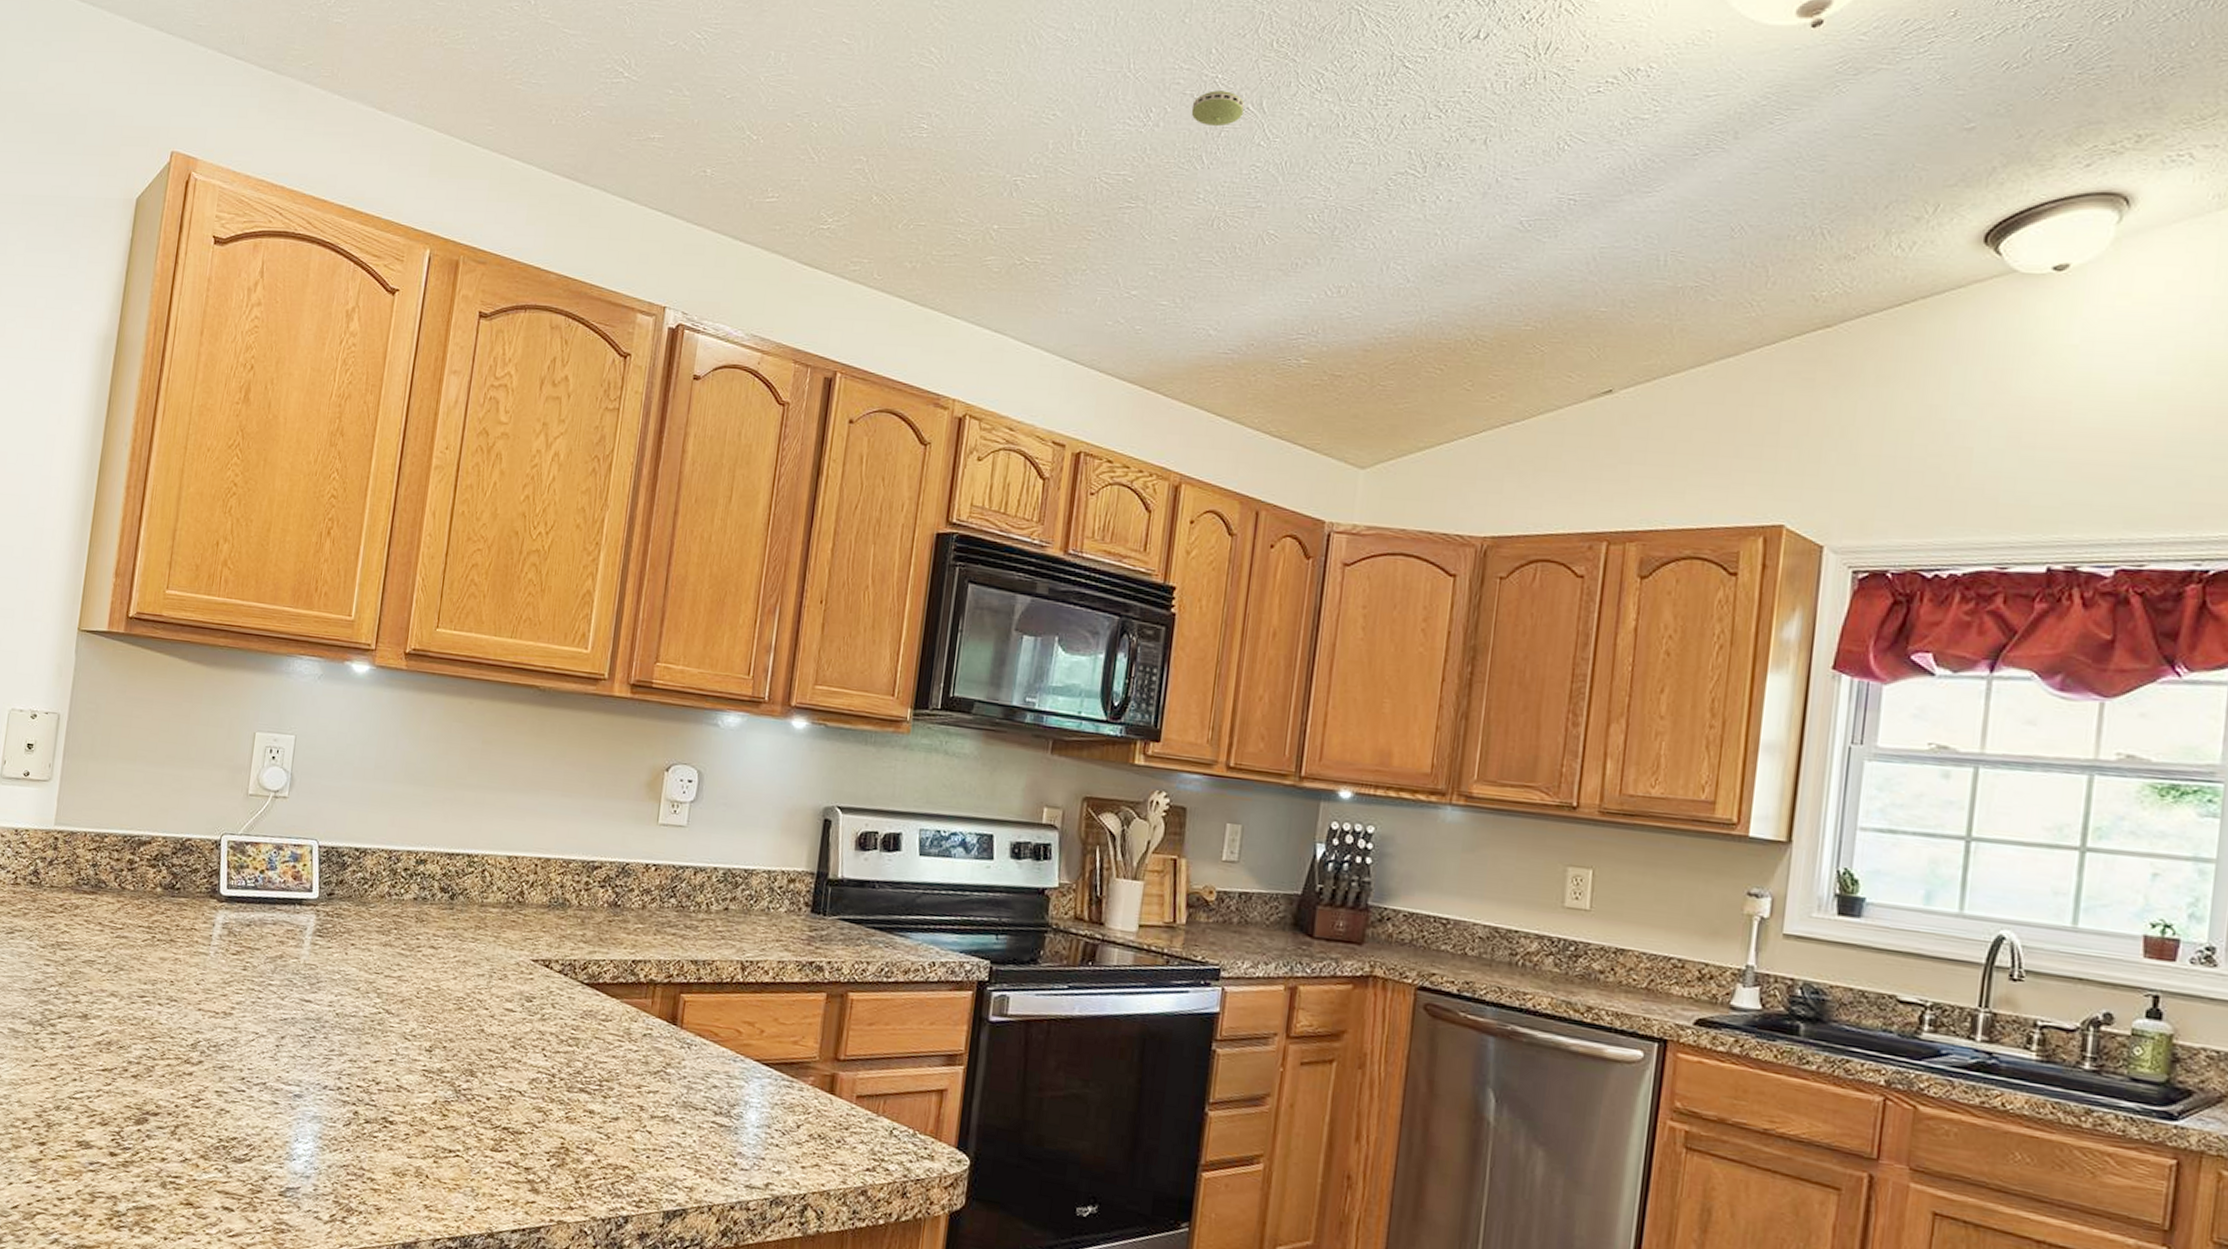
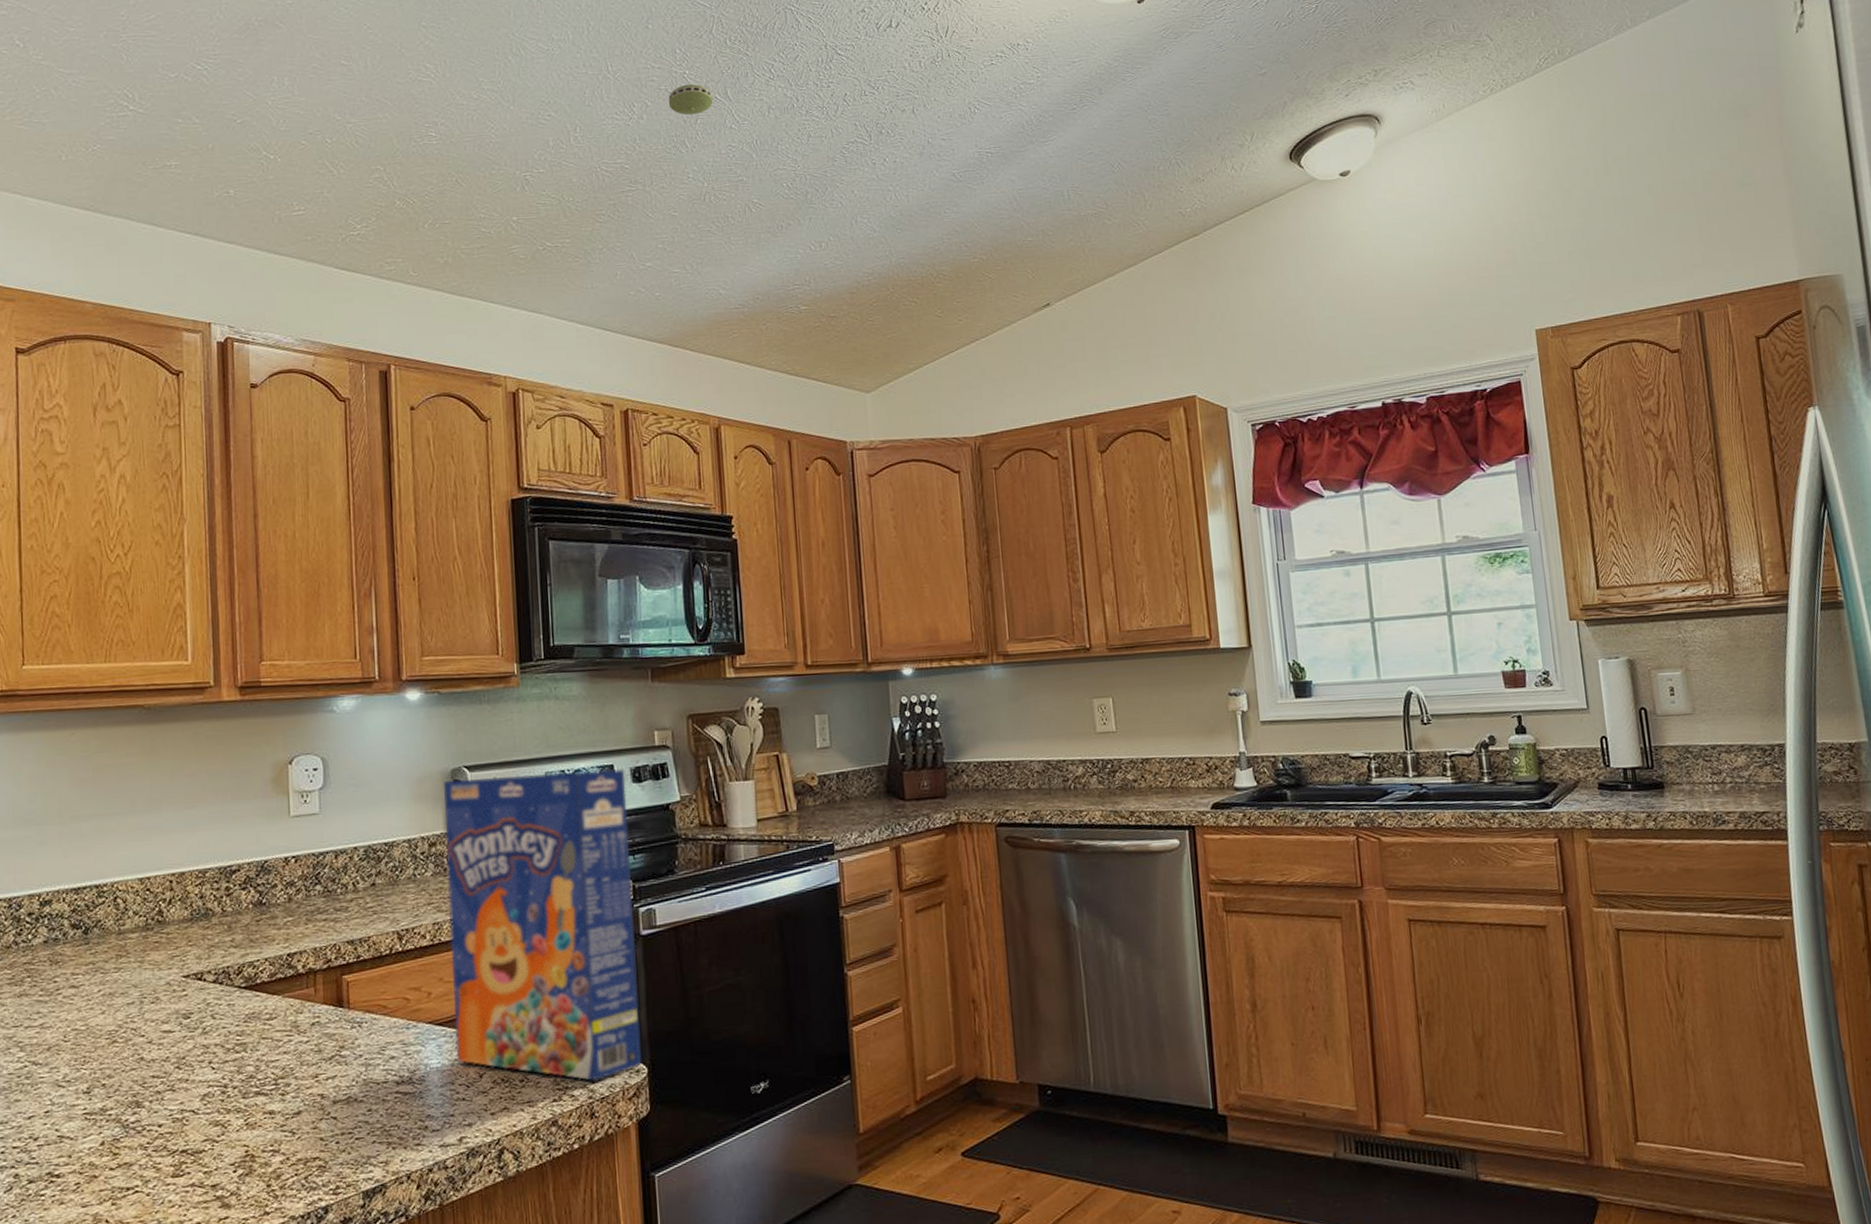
cereal box: none [777,818,1004,1160] -> present [444,769,642,1081]

